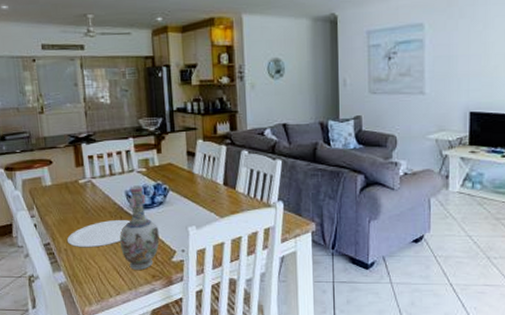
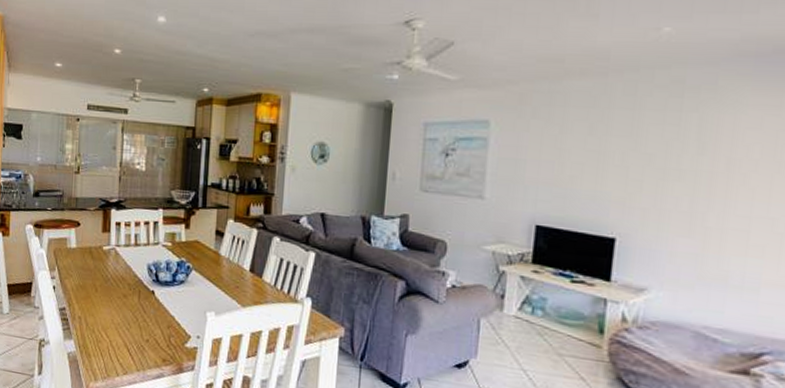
plate: present [66,220,131,248] -> none [82,292,149,320]
vase: present [119,185,160,270] -> none [135,259,176,351]

